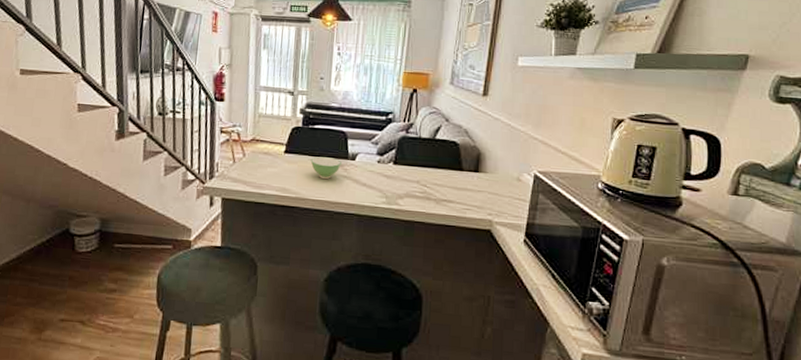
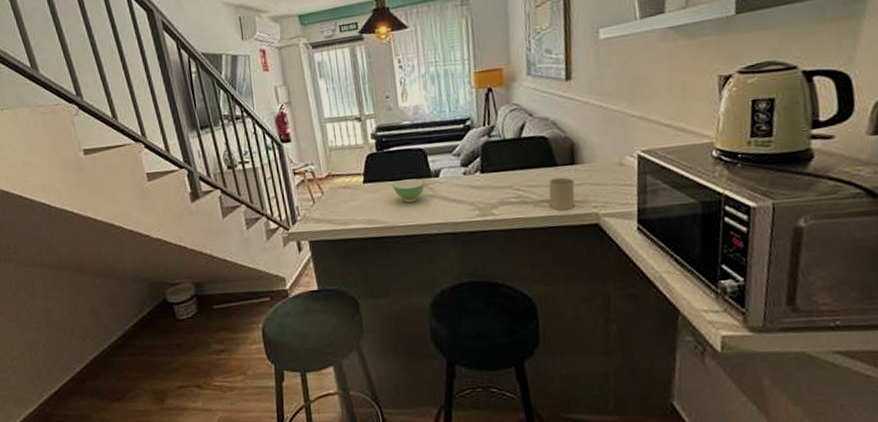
cup: none [450,181,475,214] -> present [549,177,575,211]

